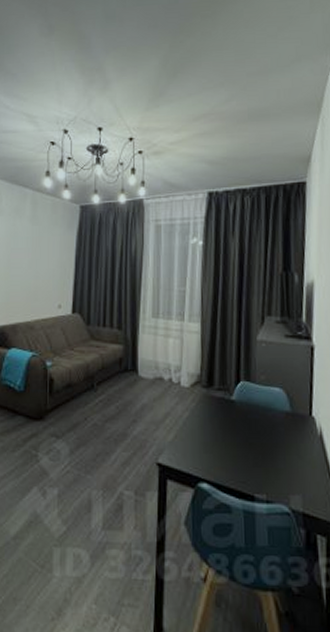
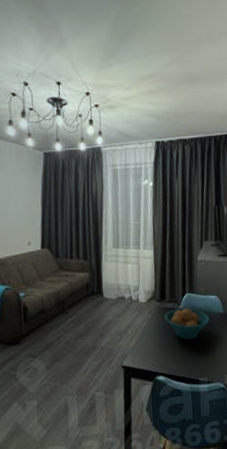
fruit bowl: none [211,399,272,441] -> present [164,308,210,340]

